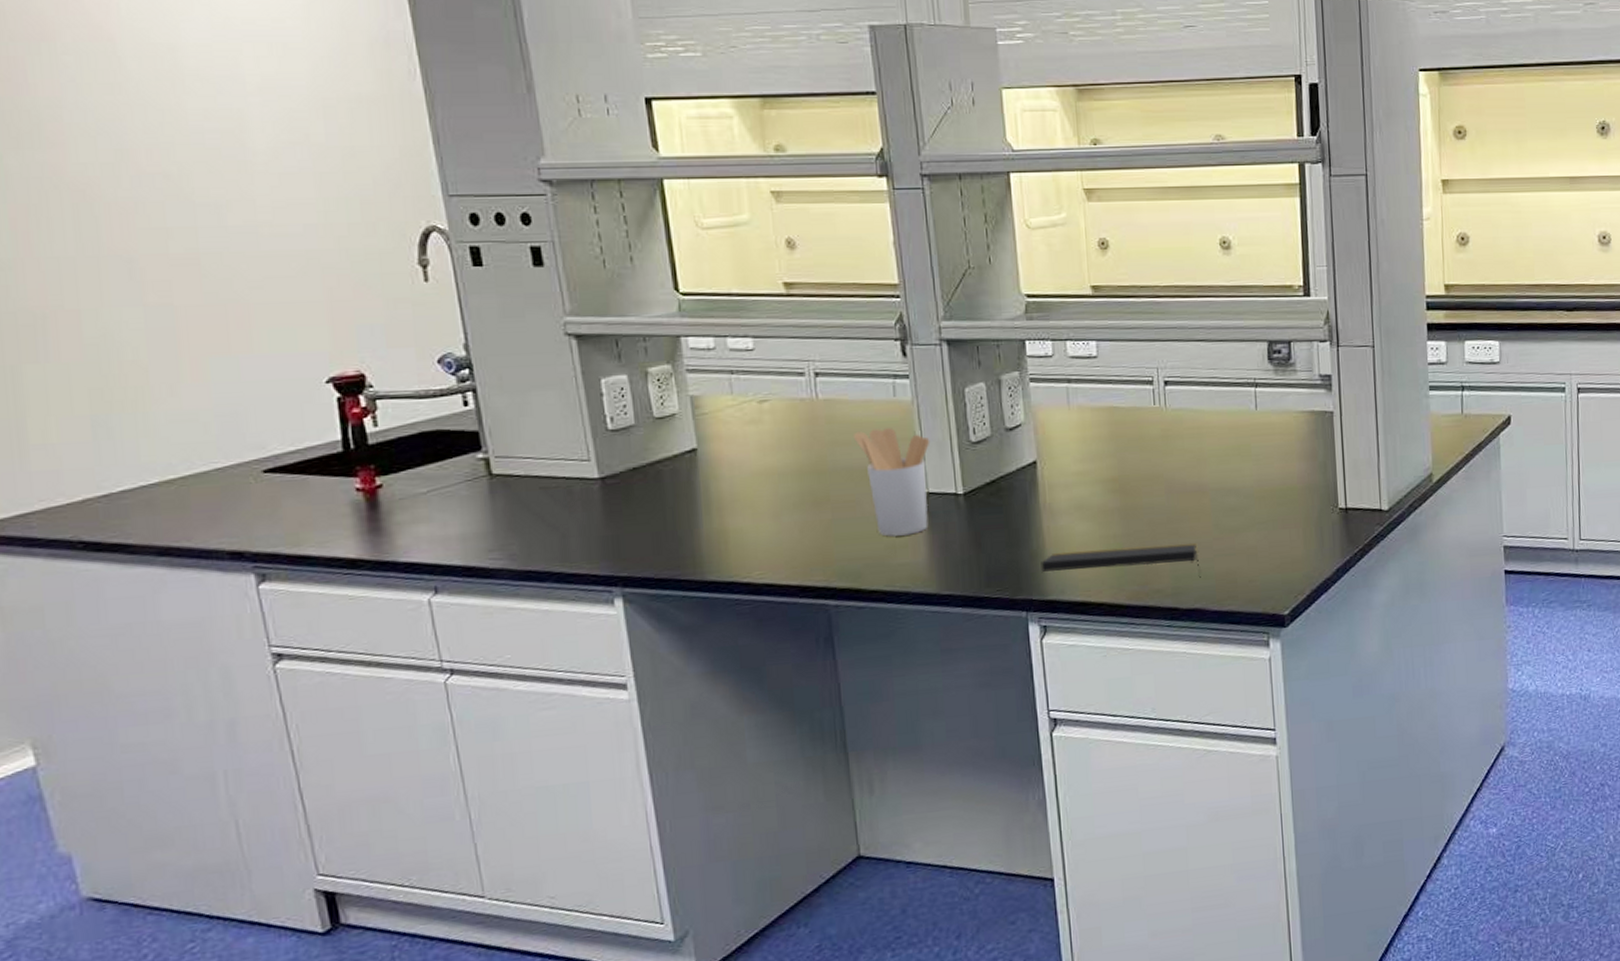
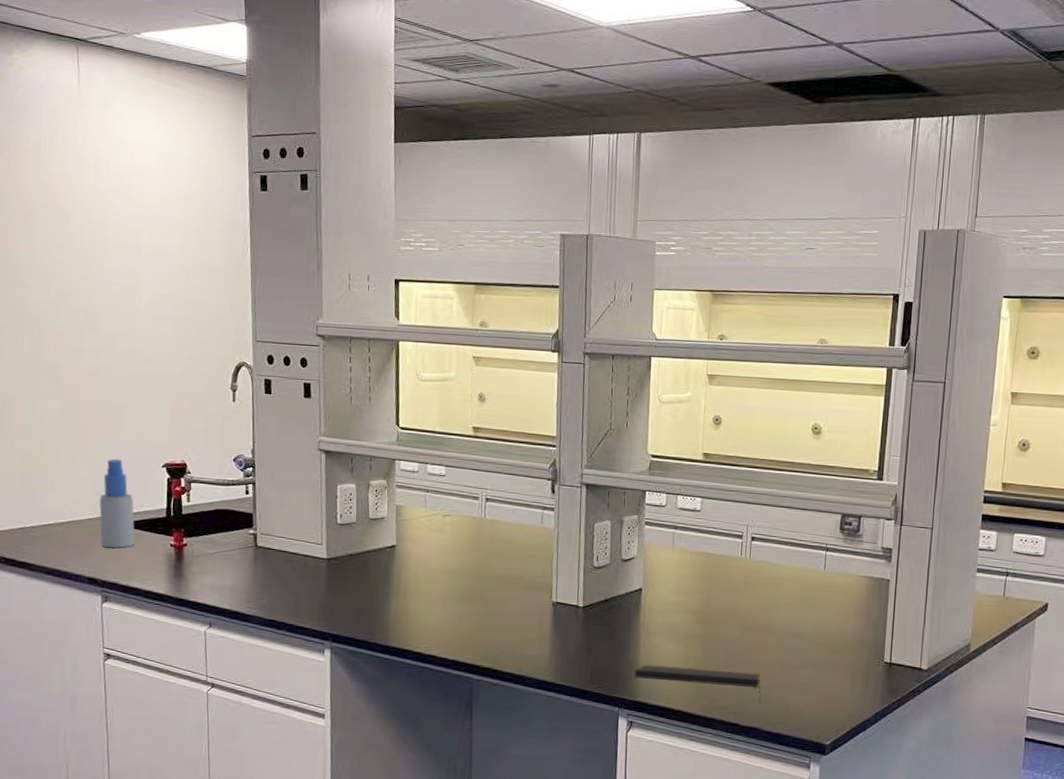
spray bottle: none [231,379,298,505] -> present [99,458,135,548]
utensil holder: present [853,428,930,537] -> none [507,547,564,633]

